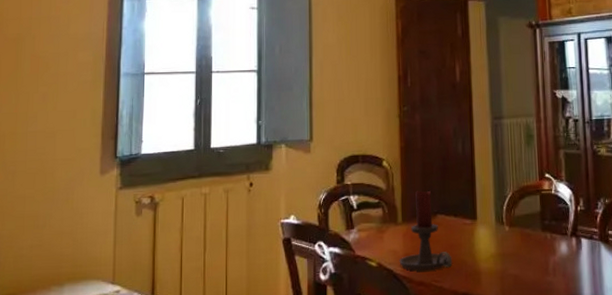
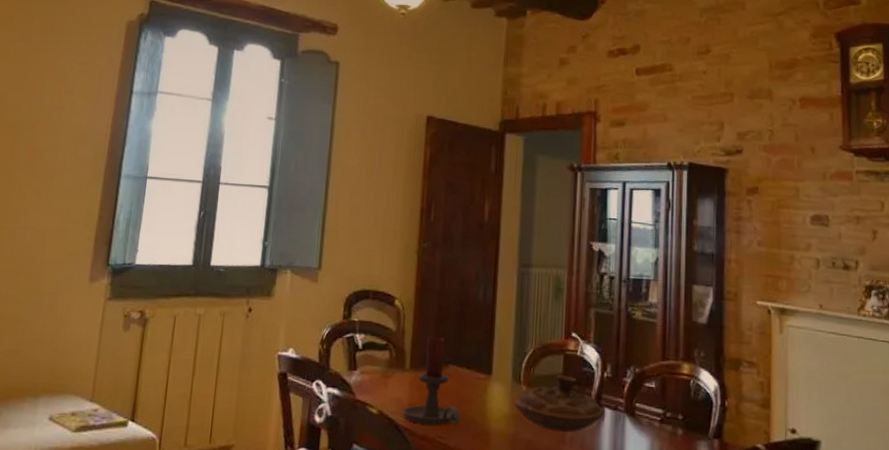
decorative bowl: none [500,213,581,264] -> present [514,375,604,432]

